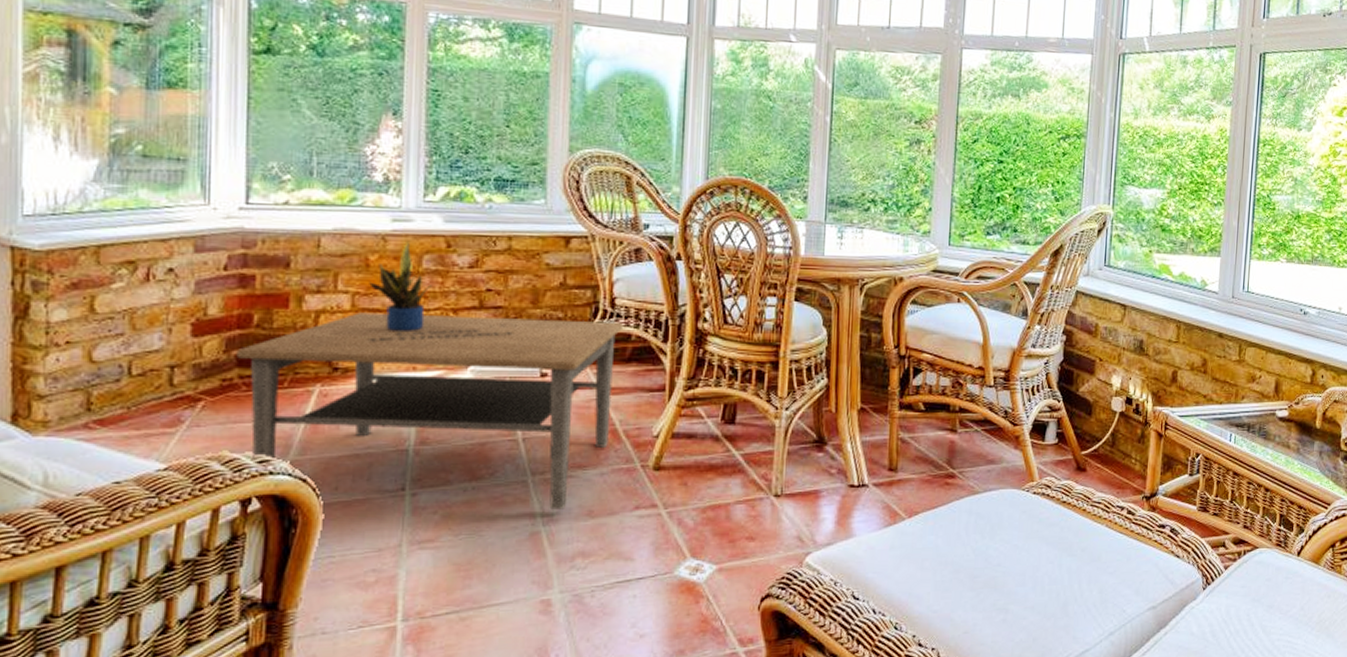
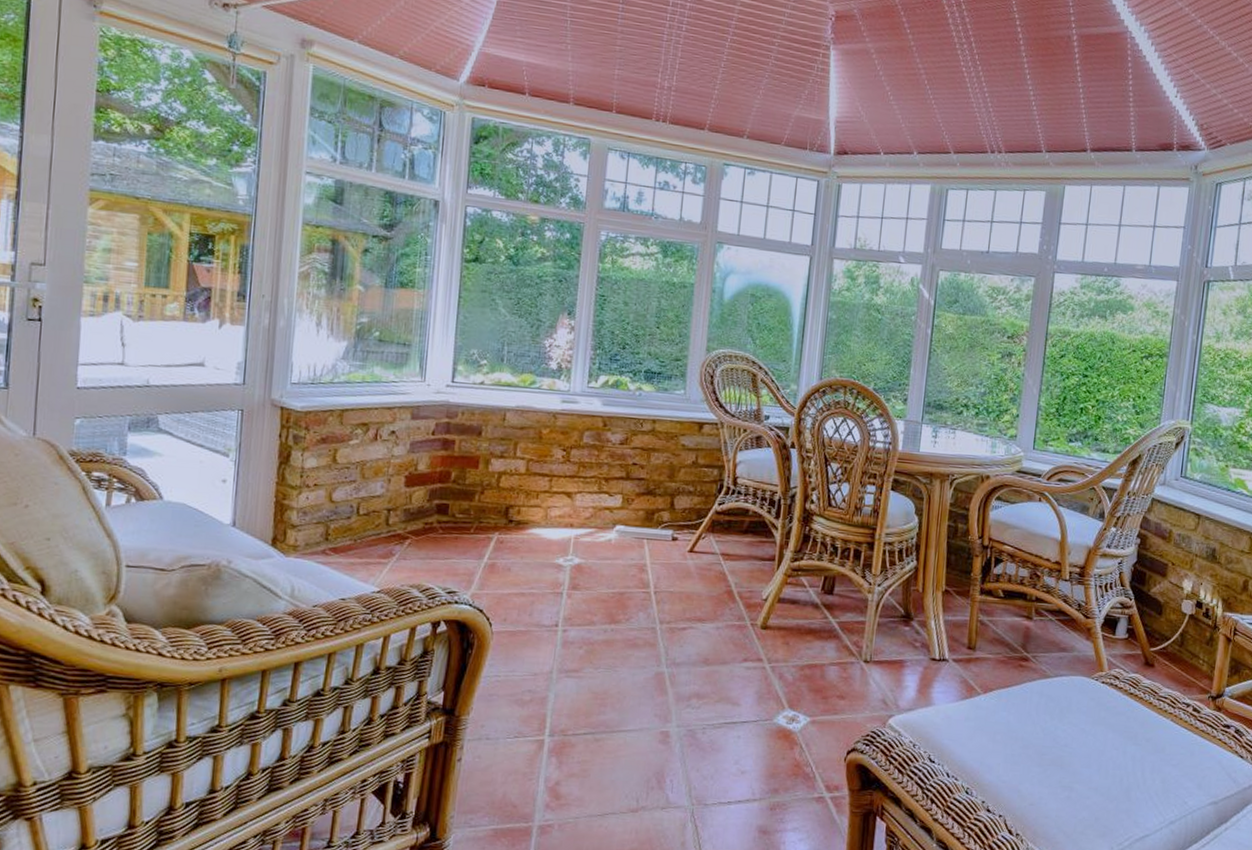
coffee table: present [236,312,623,510] -> none [437,476,742,655]
potted plant: present [369,240,433,333] -> none [541,419,590,495]

